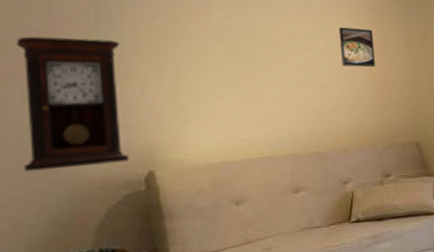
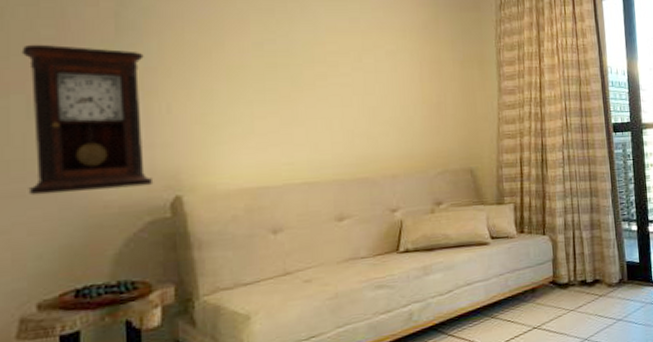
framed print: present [338,27,375,68] -> none [389,46,428,89]

